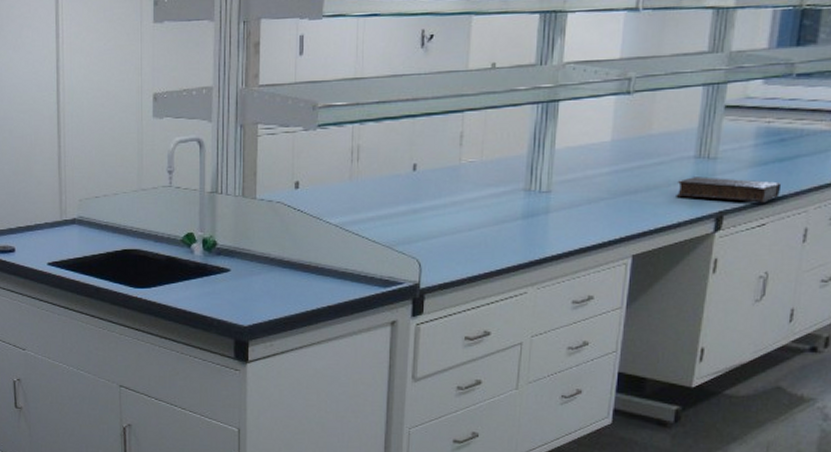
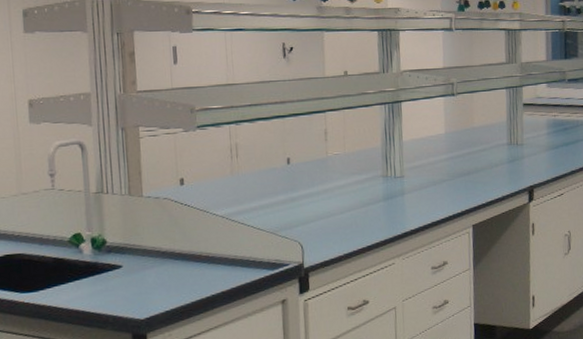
book: present [676,176,782,203] -> none [497,159,570,178]

